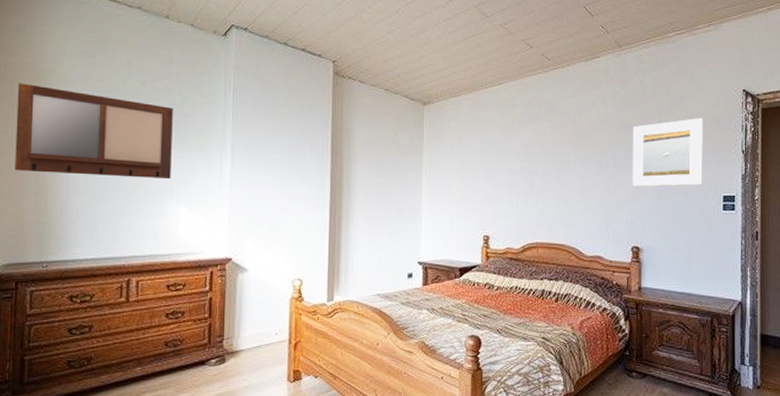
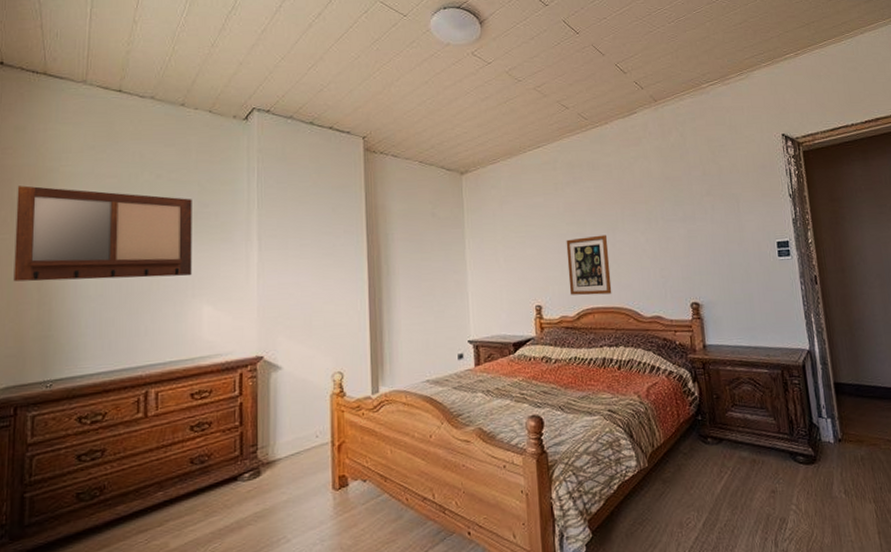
wall art: none [517,174,558,231] -> present [566,235,612,295]
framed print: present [632,117,704,187] -> none [677,164,755,241]

